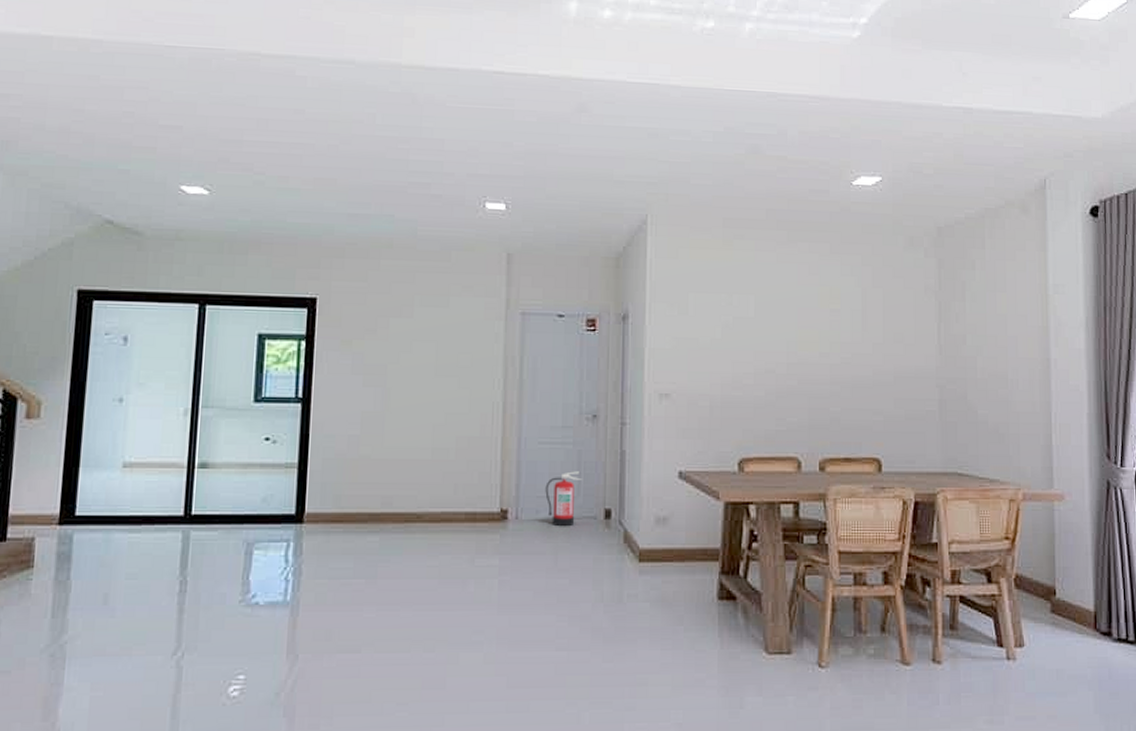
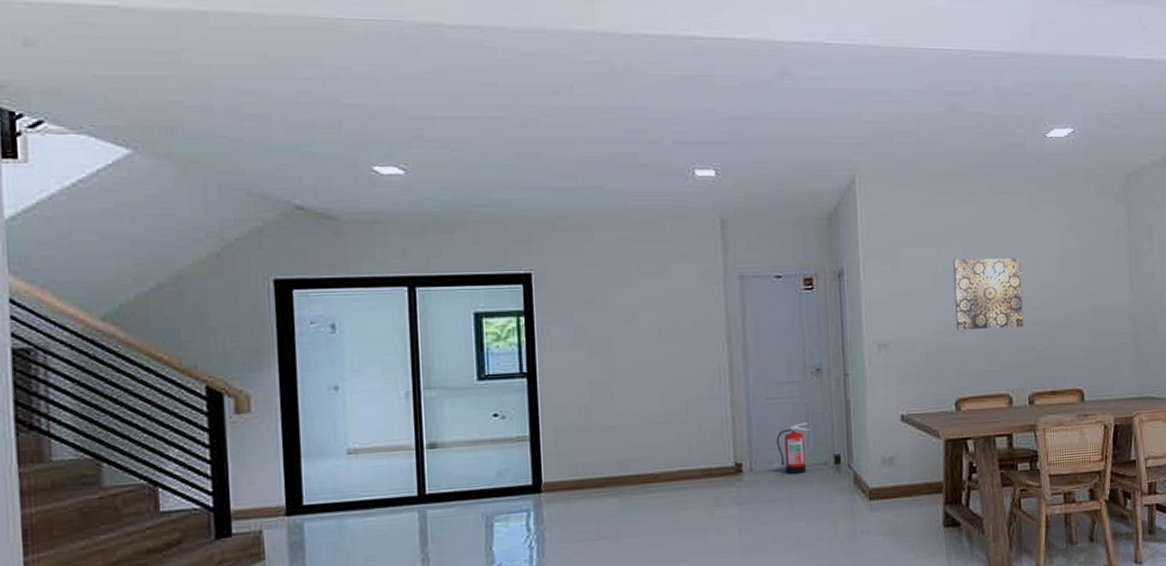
wall art: none [744,309,818,385] -> present [953,258,1024,330]

